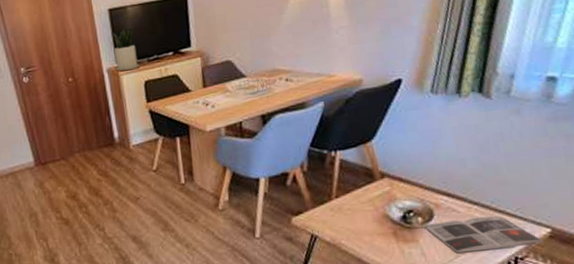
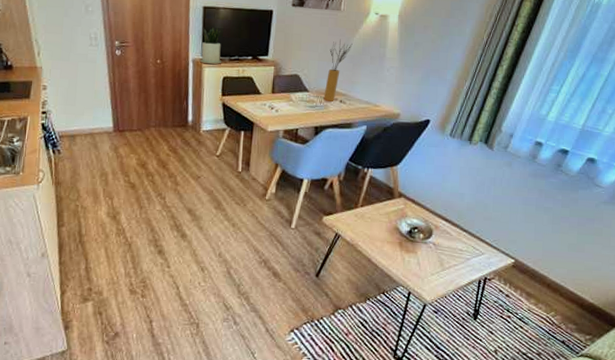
vase: none [261,9,288,84] -> present [323,39,353,103]
magazine: present [424,216,545,254] -> none [424,240,508,270]

